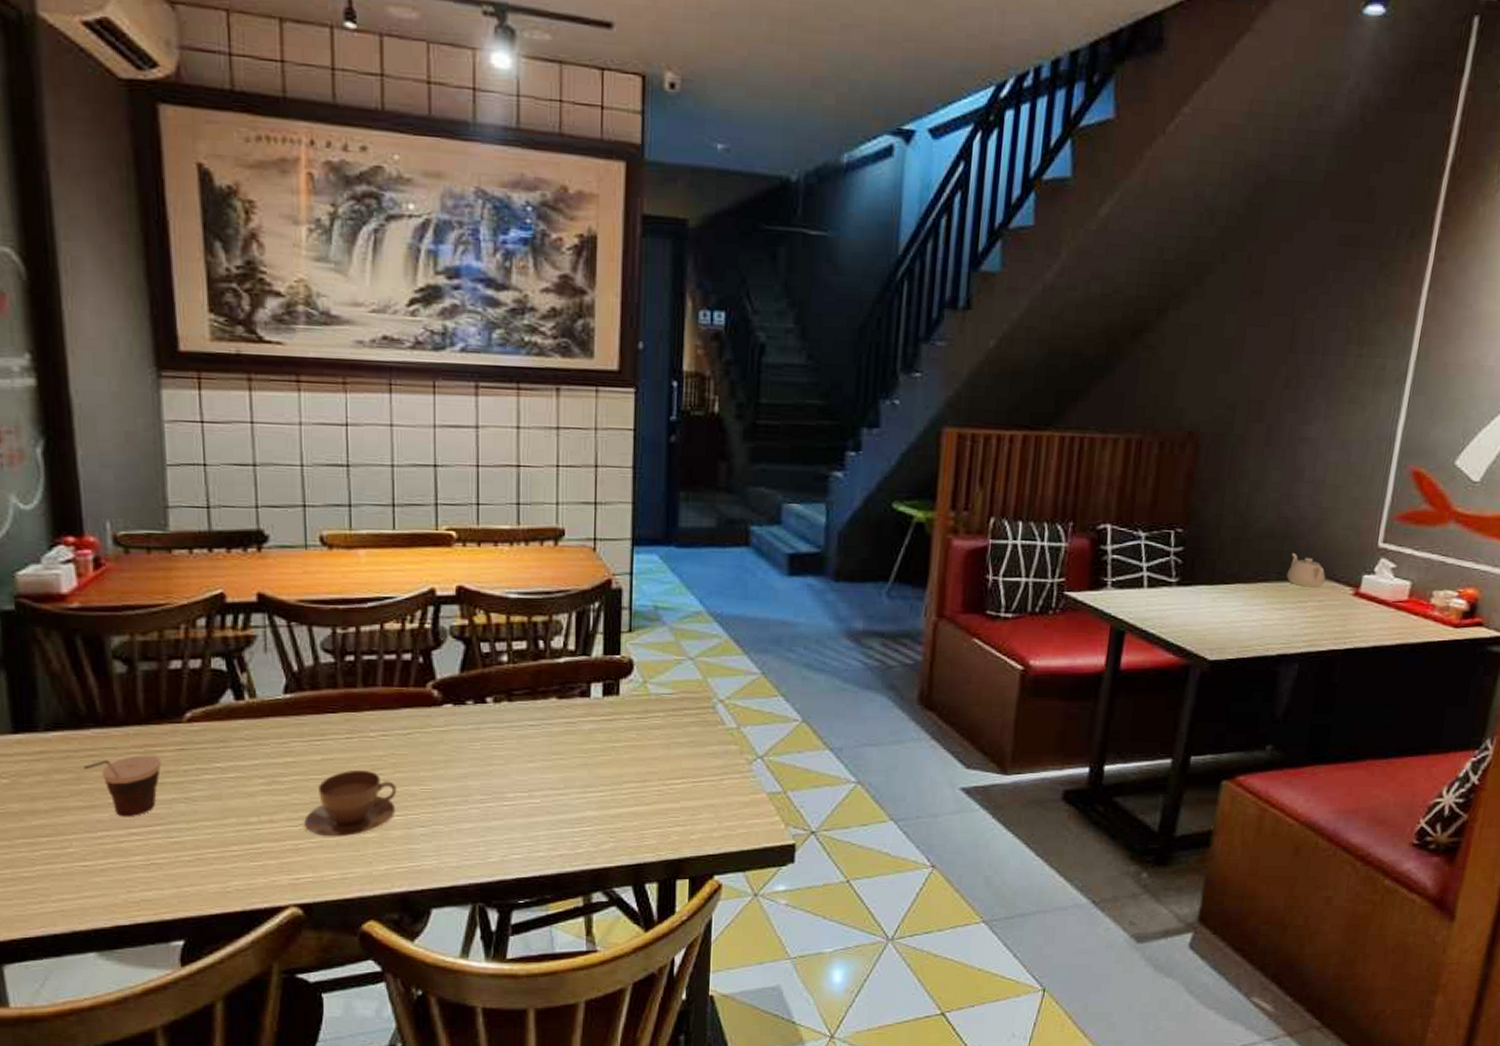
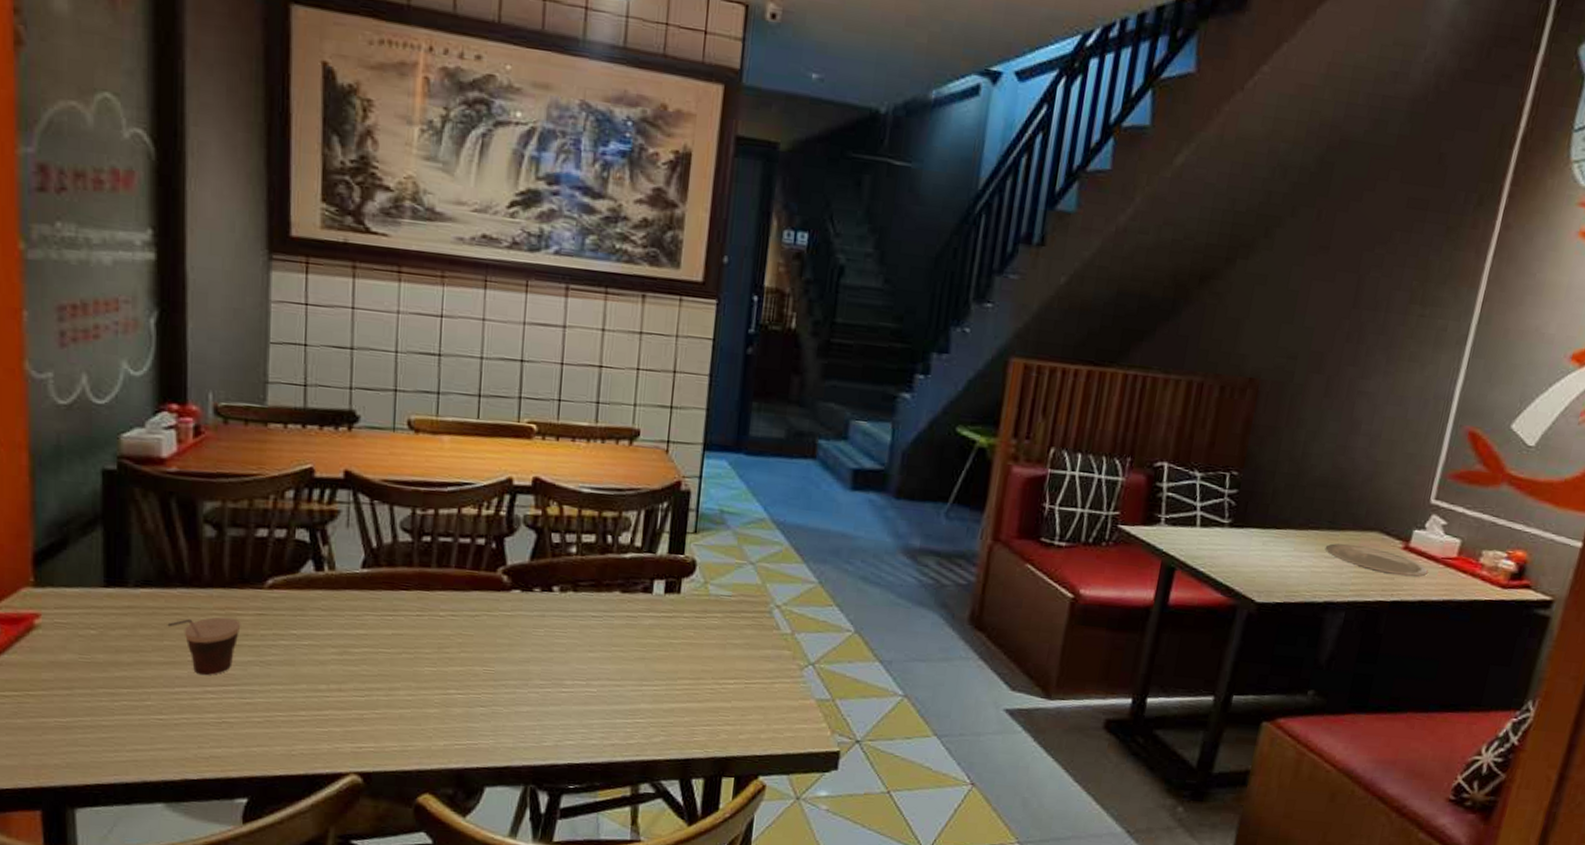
teacup: present [304,769,397,837] -> none [370,646,461,711]
plate: none [1275,595,1381,623] -> present [1325,543,1429,577]
teapot: present [1286,552,1326,588] -> none [1337,502,1377,539]

